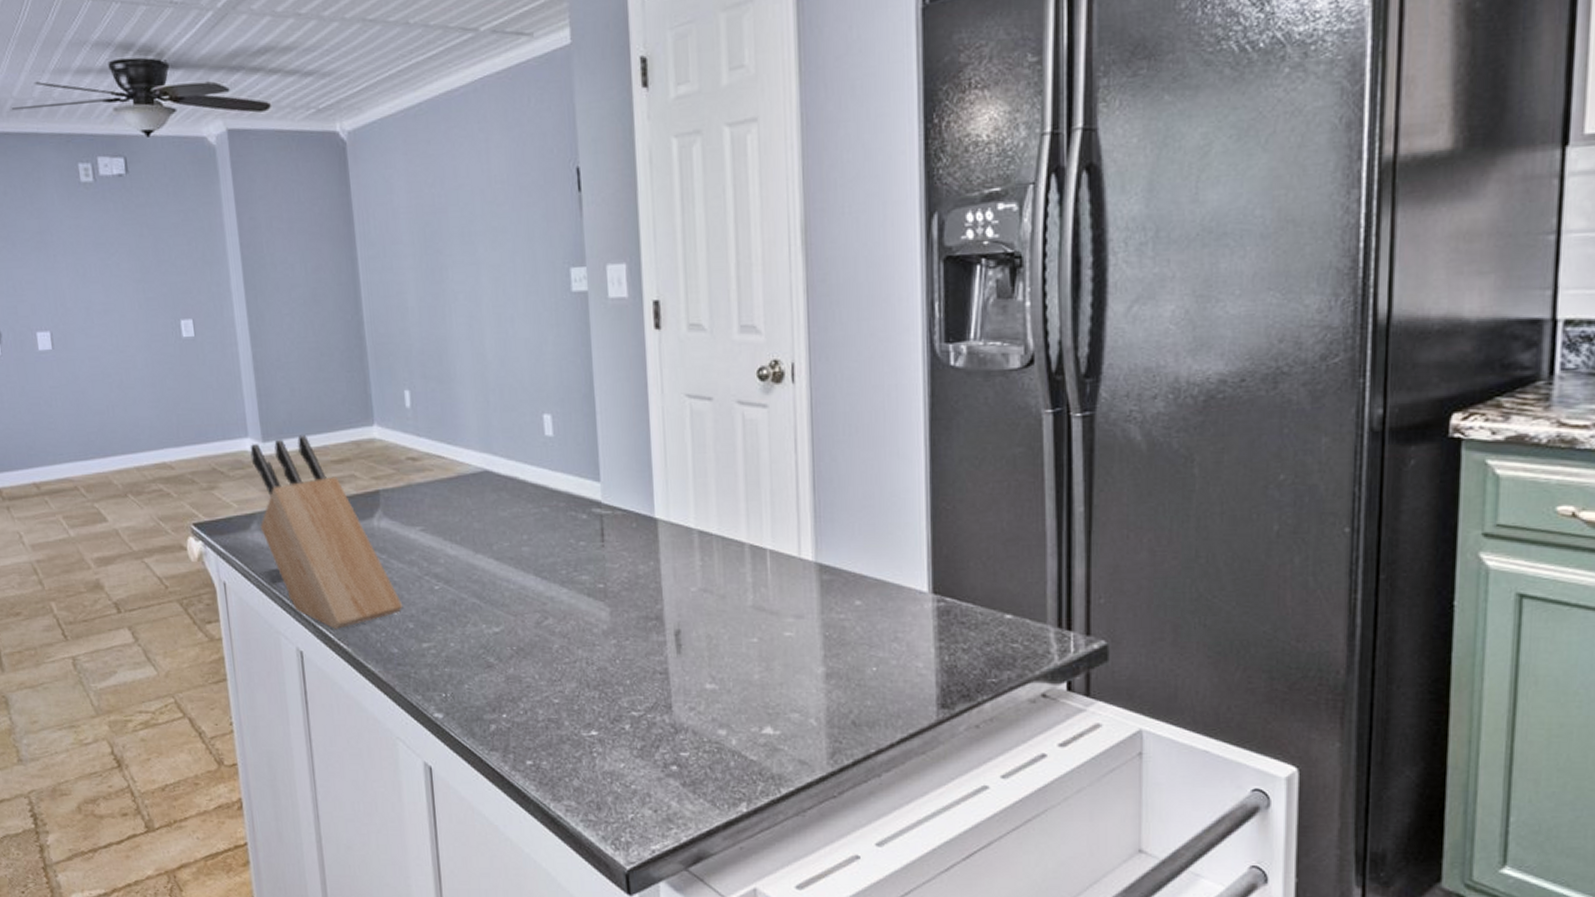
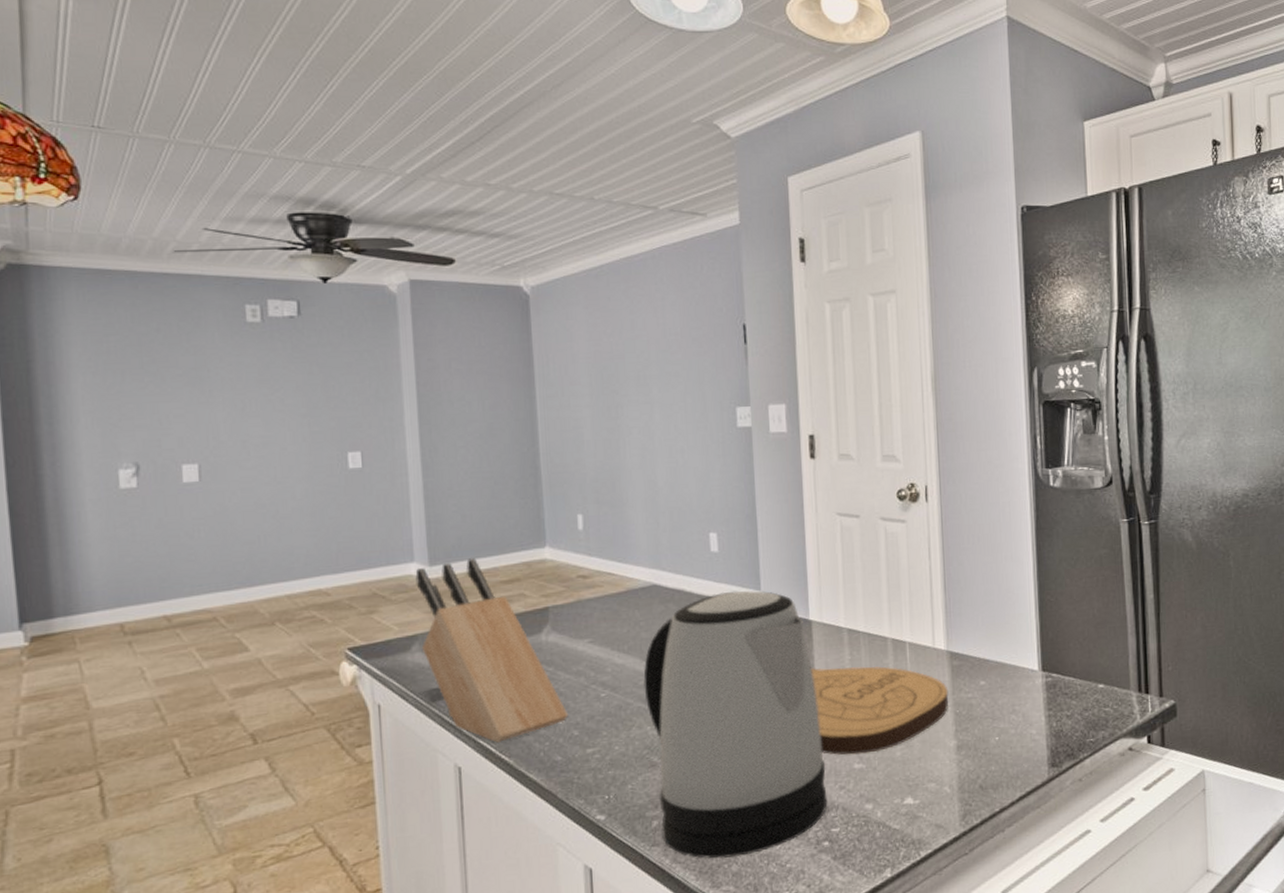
kettle: none [477,481,676,771] -> present [643,591,828,859]
cutting board: none [657,573,817,673] -> present [811,666,949,755]

